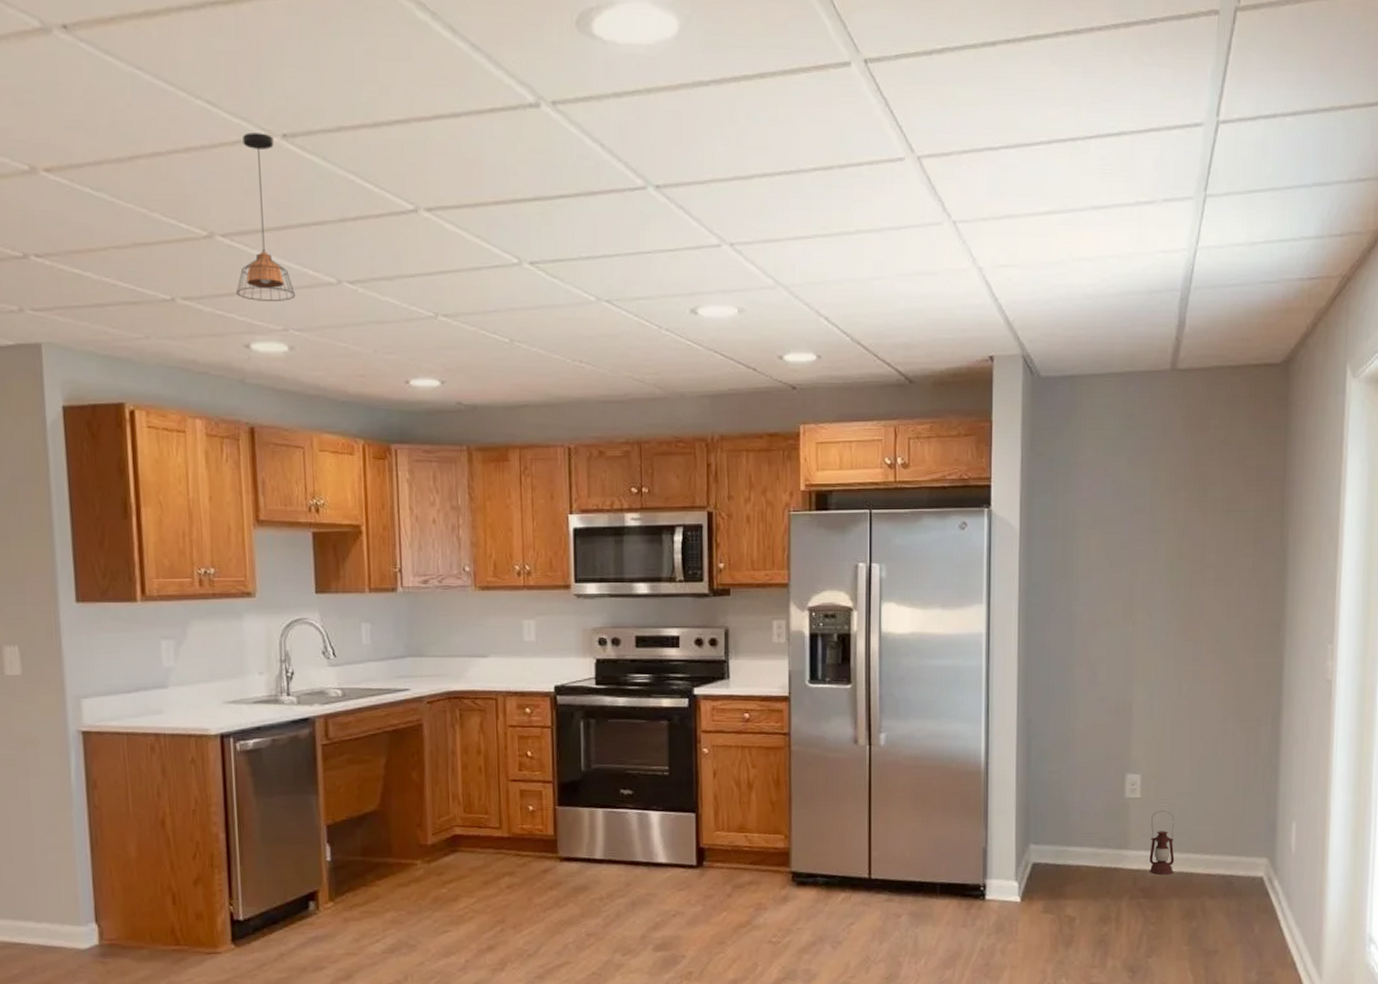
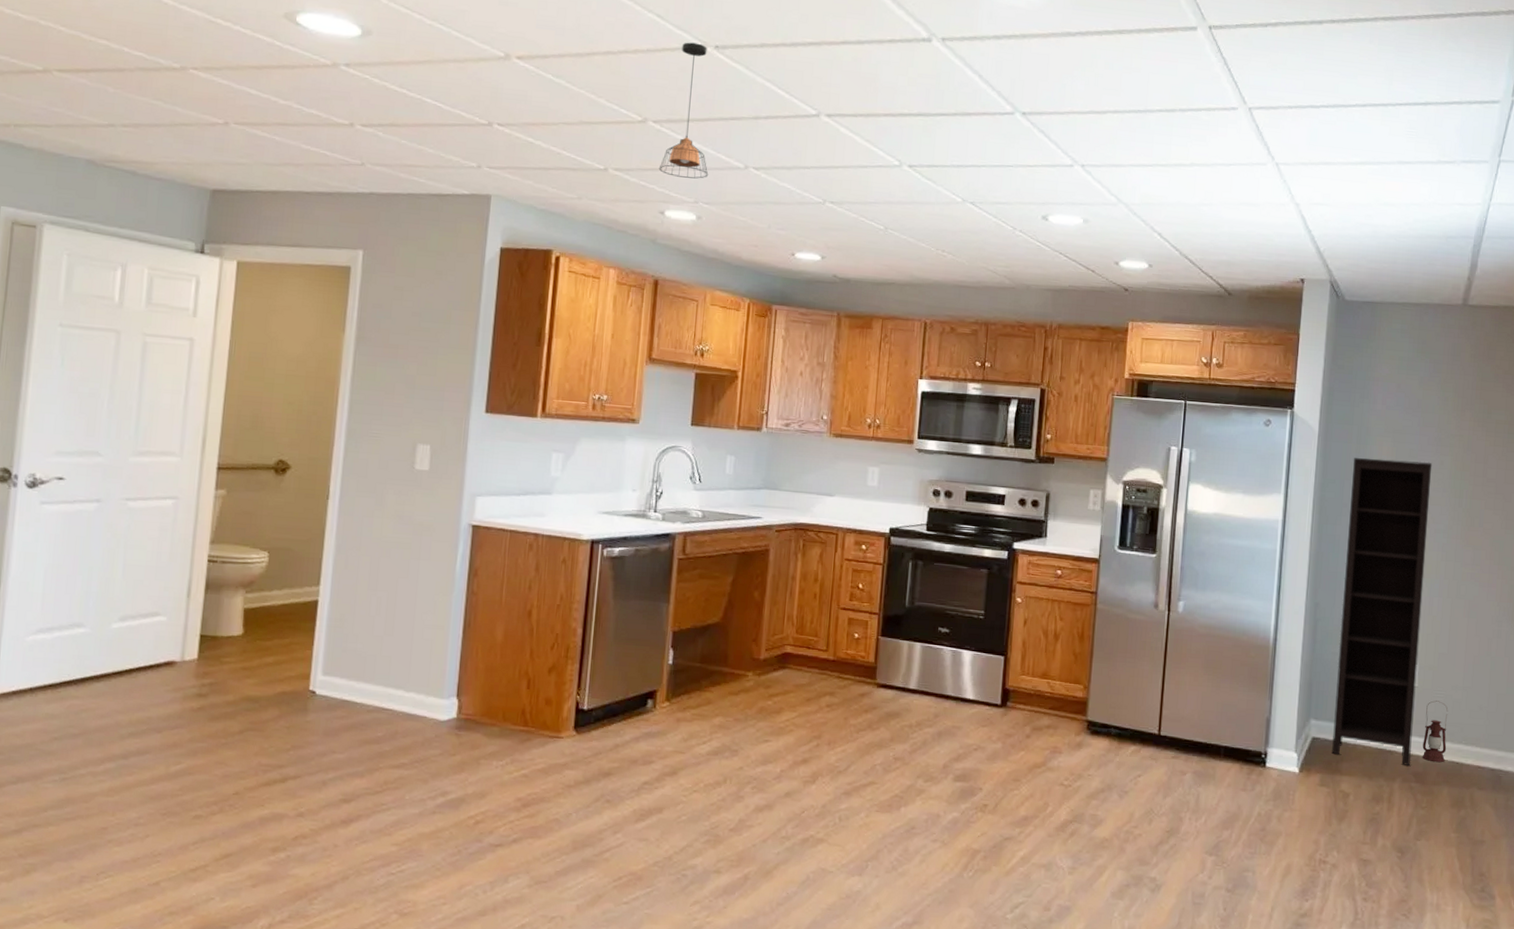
bookcase: none [1054,552,1146,882] -> present [1332,458,1433,765]

